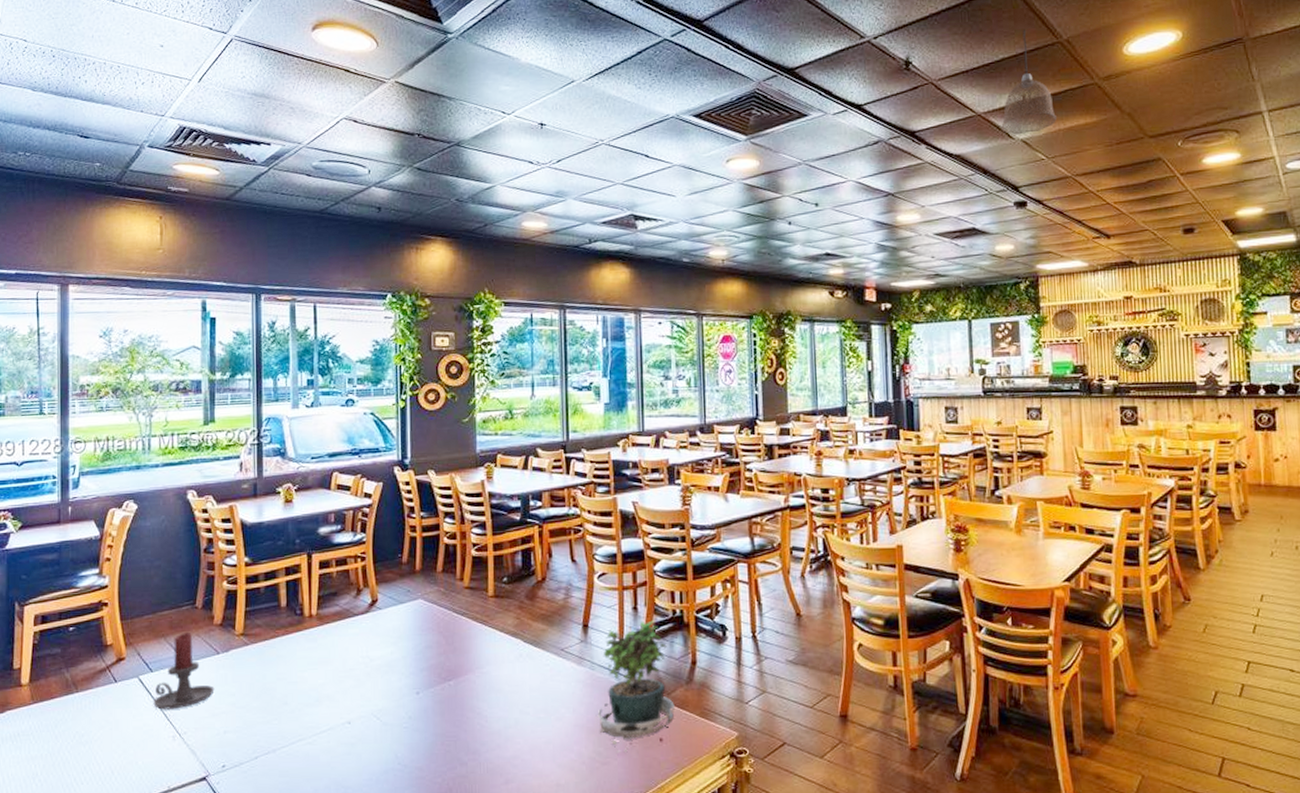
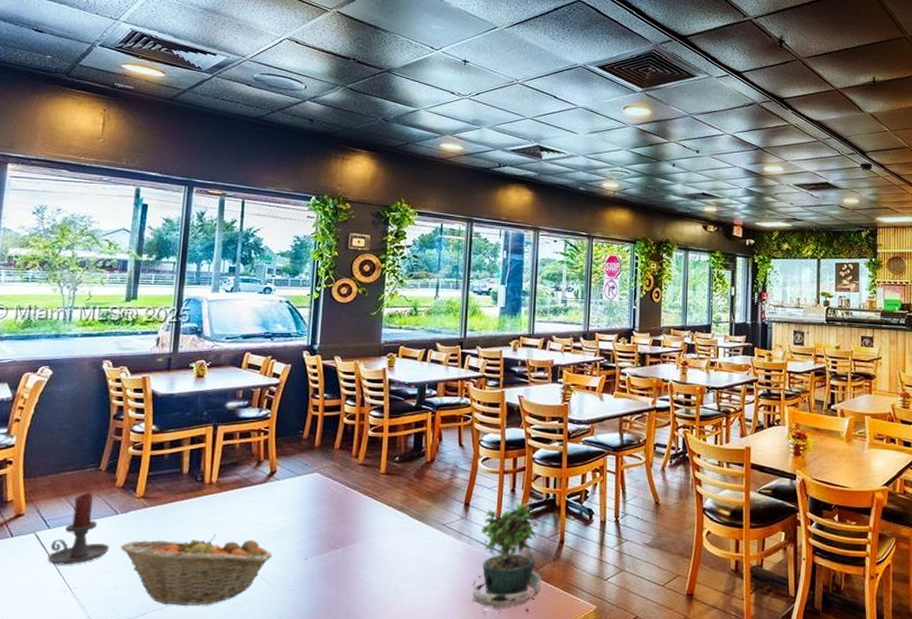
fruit basket: none [225,670,383,748] -> present [120,533,273,606]
pendant lamp: present [1001,29,1056,135] -> none [854,24,899,109]

